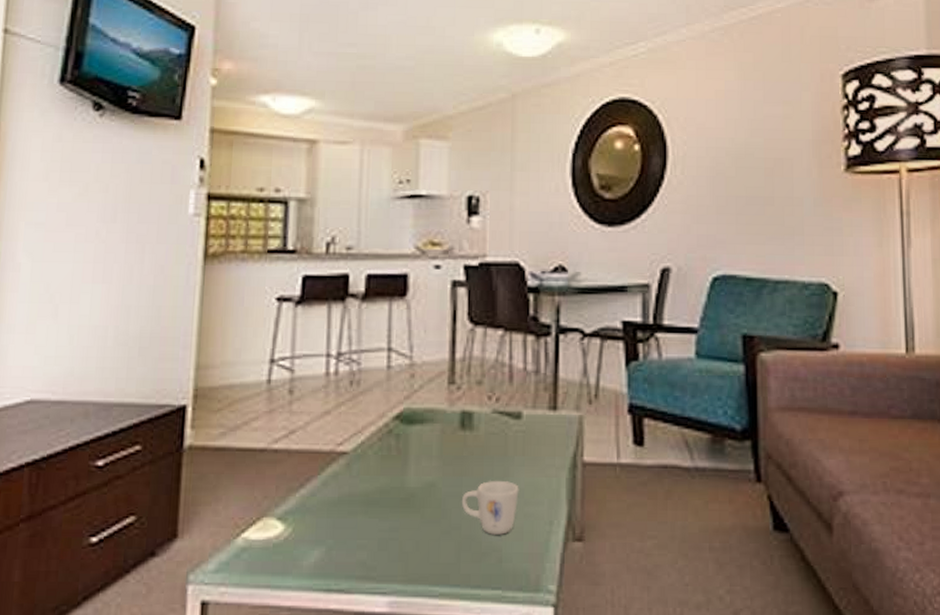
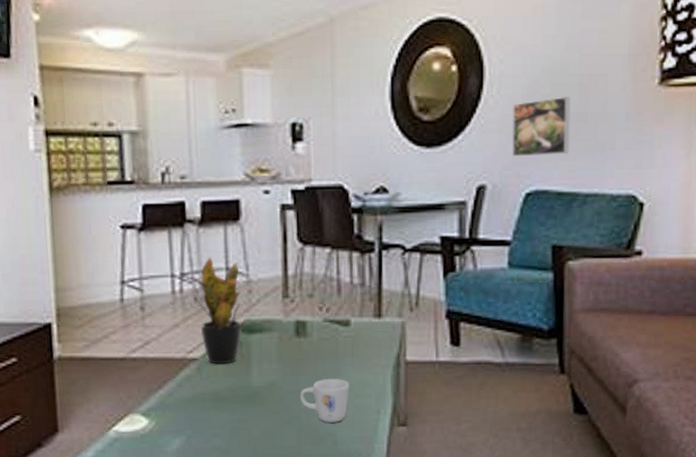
potted plant: none [349,336,414,460] -> present [191,257,252,364]
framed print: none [696,180,757,239] -> present [511,97,570,157]

